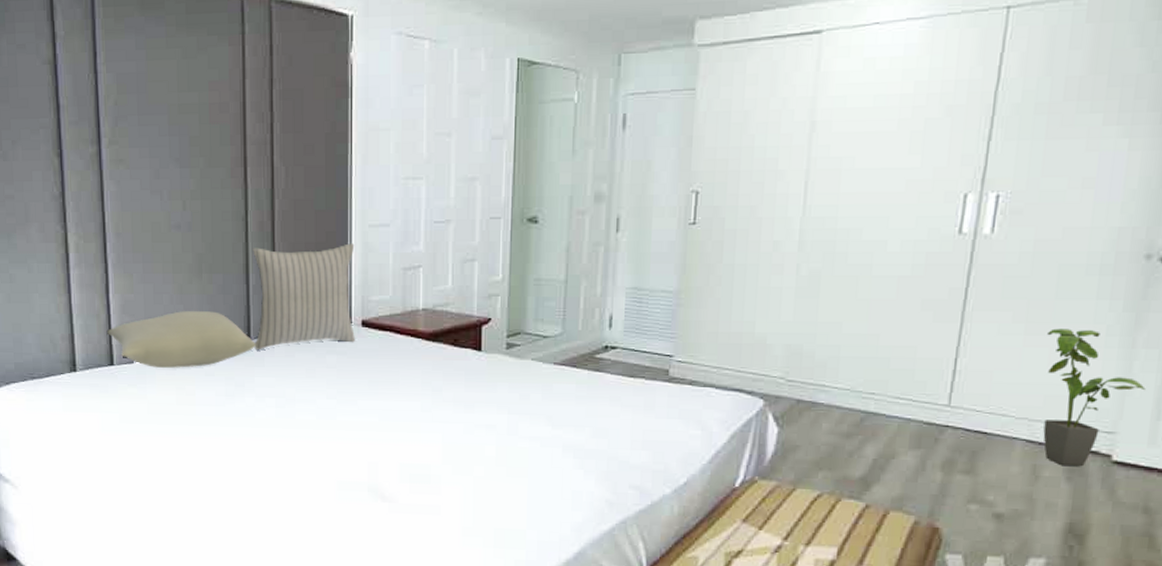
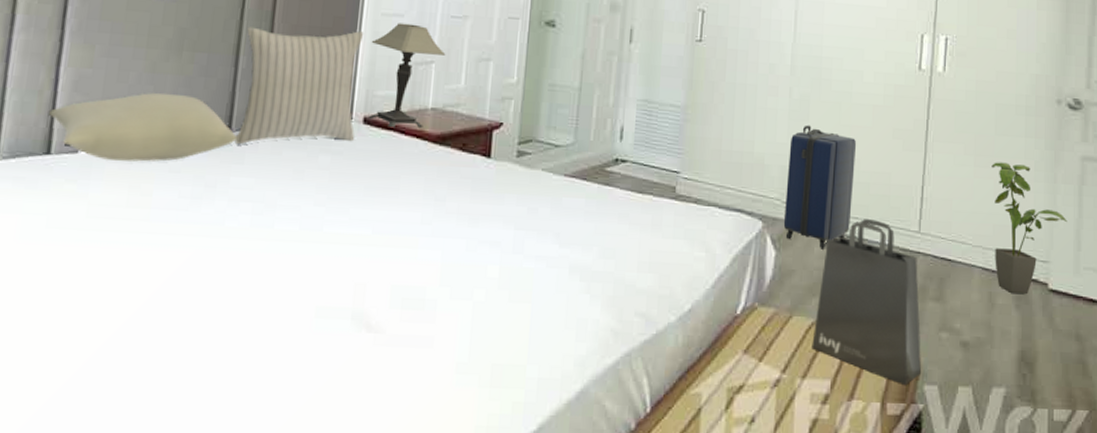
table lamp: none [362,232,432,329] -> present [368,23,446,129]
suitcase: none [787,301,875,425] -> present [783,125,856,249]
shopping bag: none [817,394,945,555] -> present [811,219,922,386]

